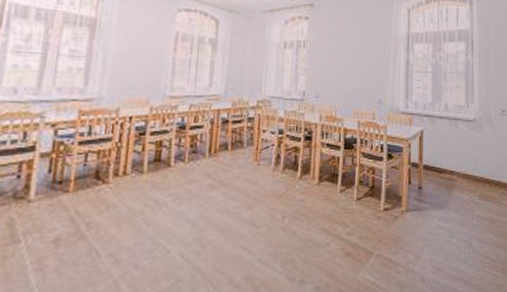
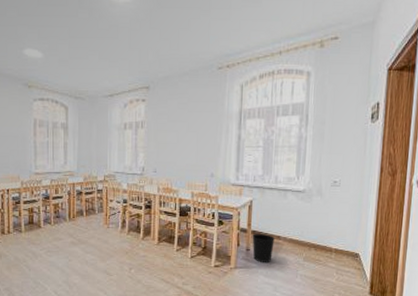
wastebasket: none [424,168,448,204] -> present [252,233,275,263]

